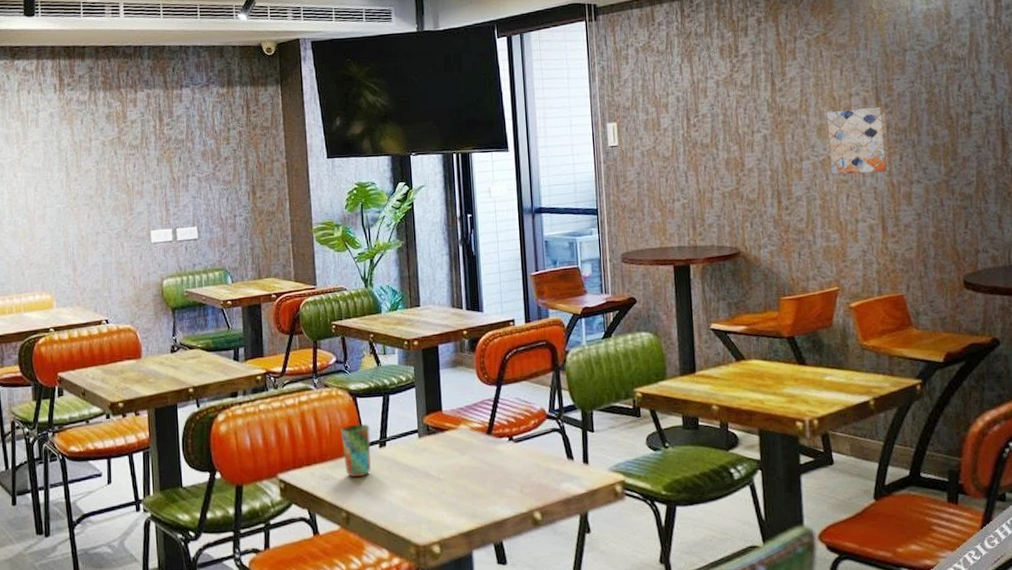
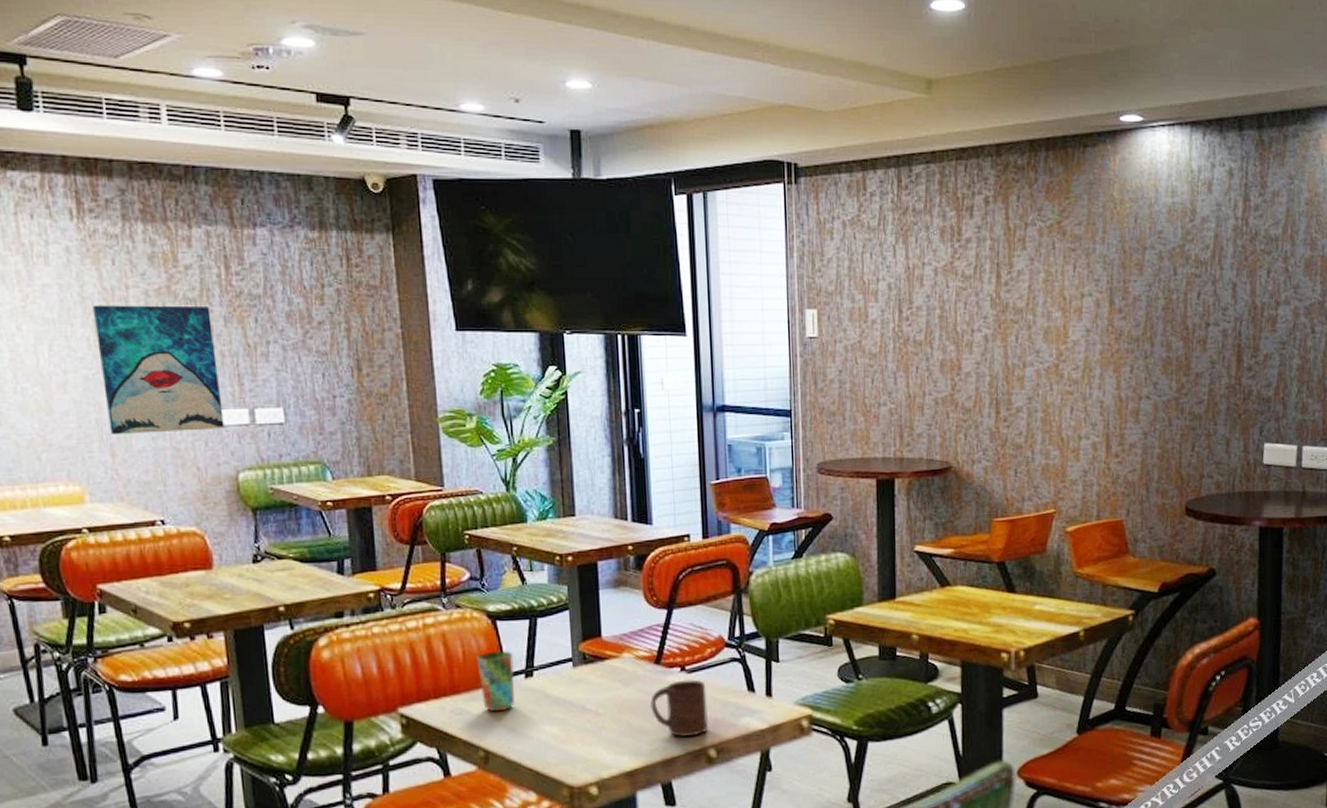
wall art: none [66,151,154,254] -> present [92,305,225,435]
cup: none [483,448,534,500] -> present [650,679,709,737]
wall art: present [827,106,890,175] -> none [1055,310,1119,385]

